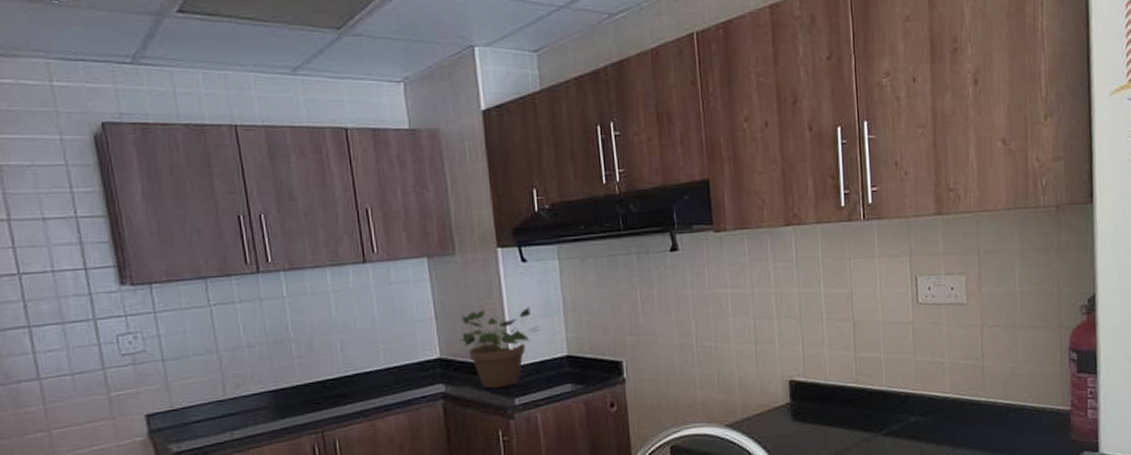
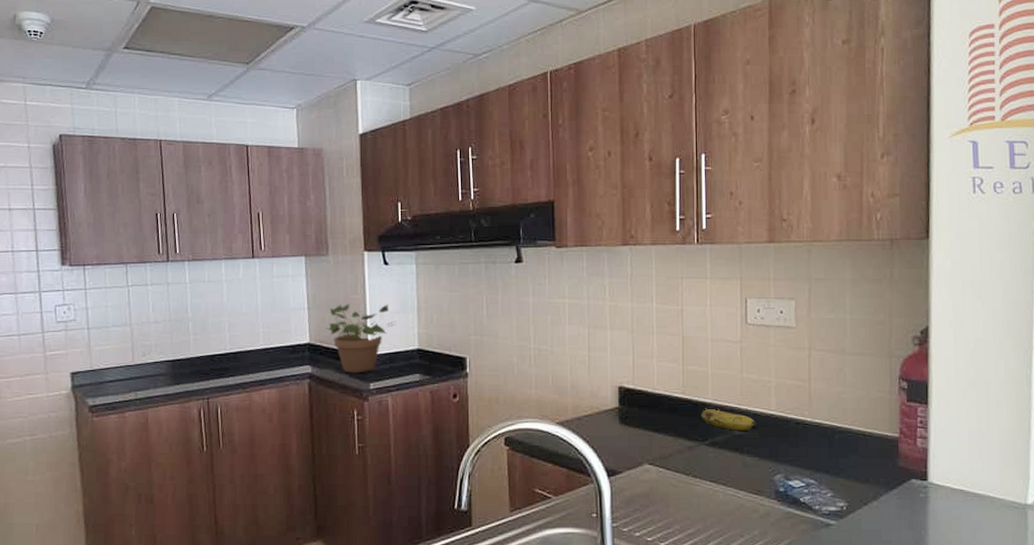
fruit: none [875,394,933,418] -> present [701,407,757,431]

